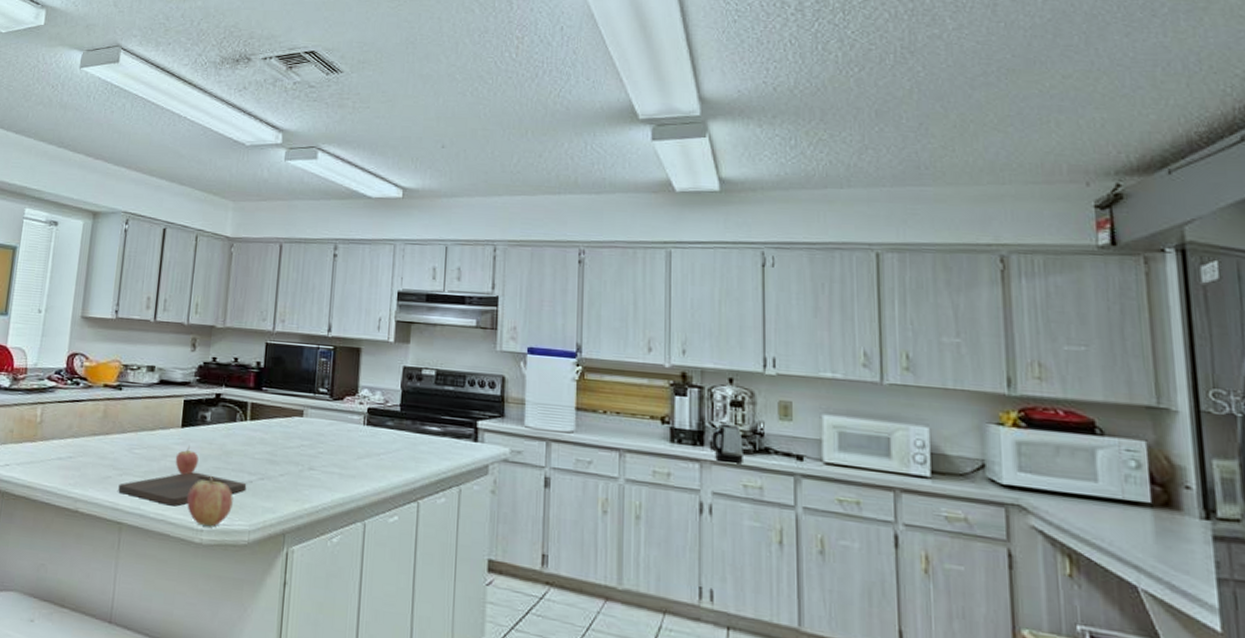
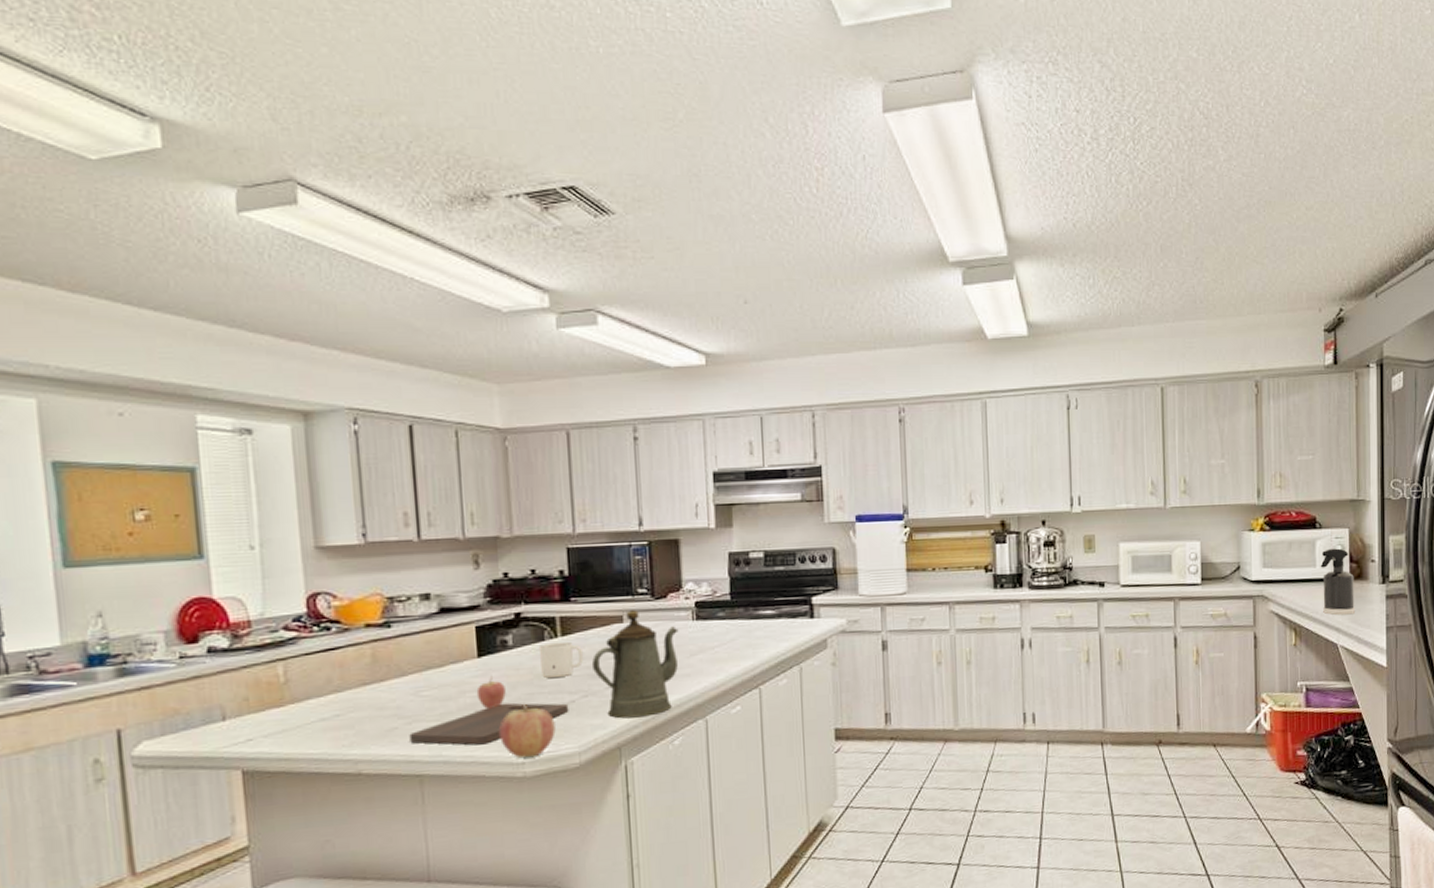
mug: none [229,424,266,458] -> present [538,641,584,679]
coffee pot: none [271,406,350,510] -> present [591,610,679,719]
kettle: present [712,423,743,464] -> none [1029,563,1056,599]
spray bottle: none [1104,462,1163,552] -> present [1320,548,1355,616]

